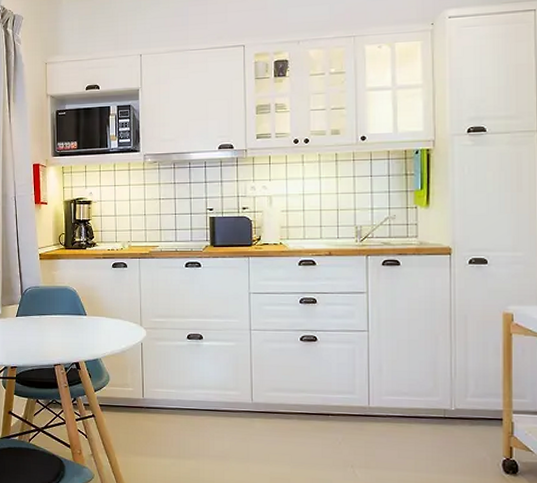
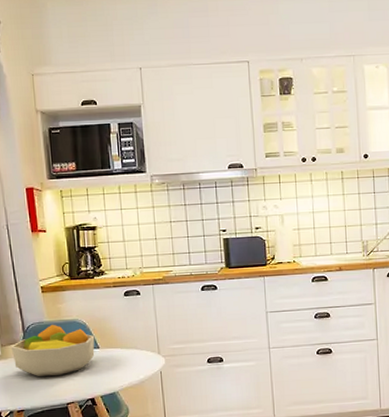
fruit bowl: none [10,289,83,338] -> present [10,324,95,377]

